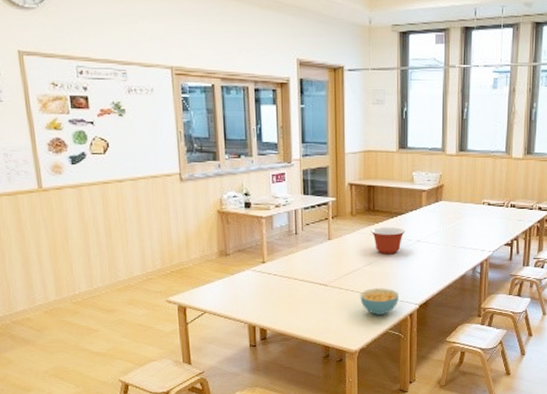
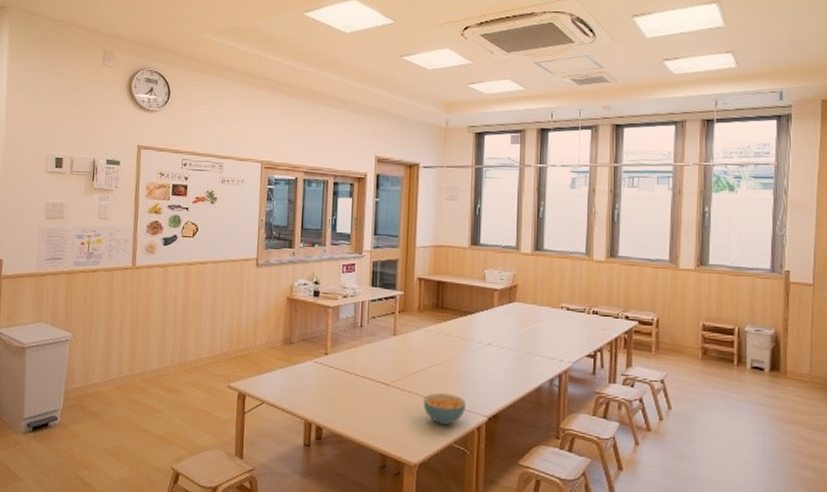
mixing bowl: present [371,227,405,255] -> none [438,326,475,357]

